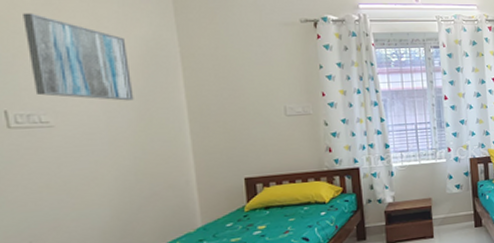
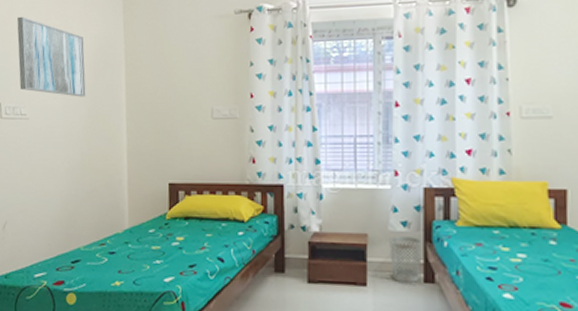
wastebasket: none [448,195,472,231] -> present [389,236,423,284]

